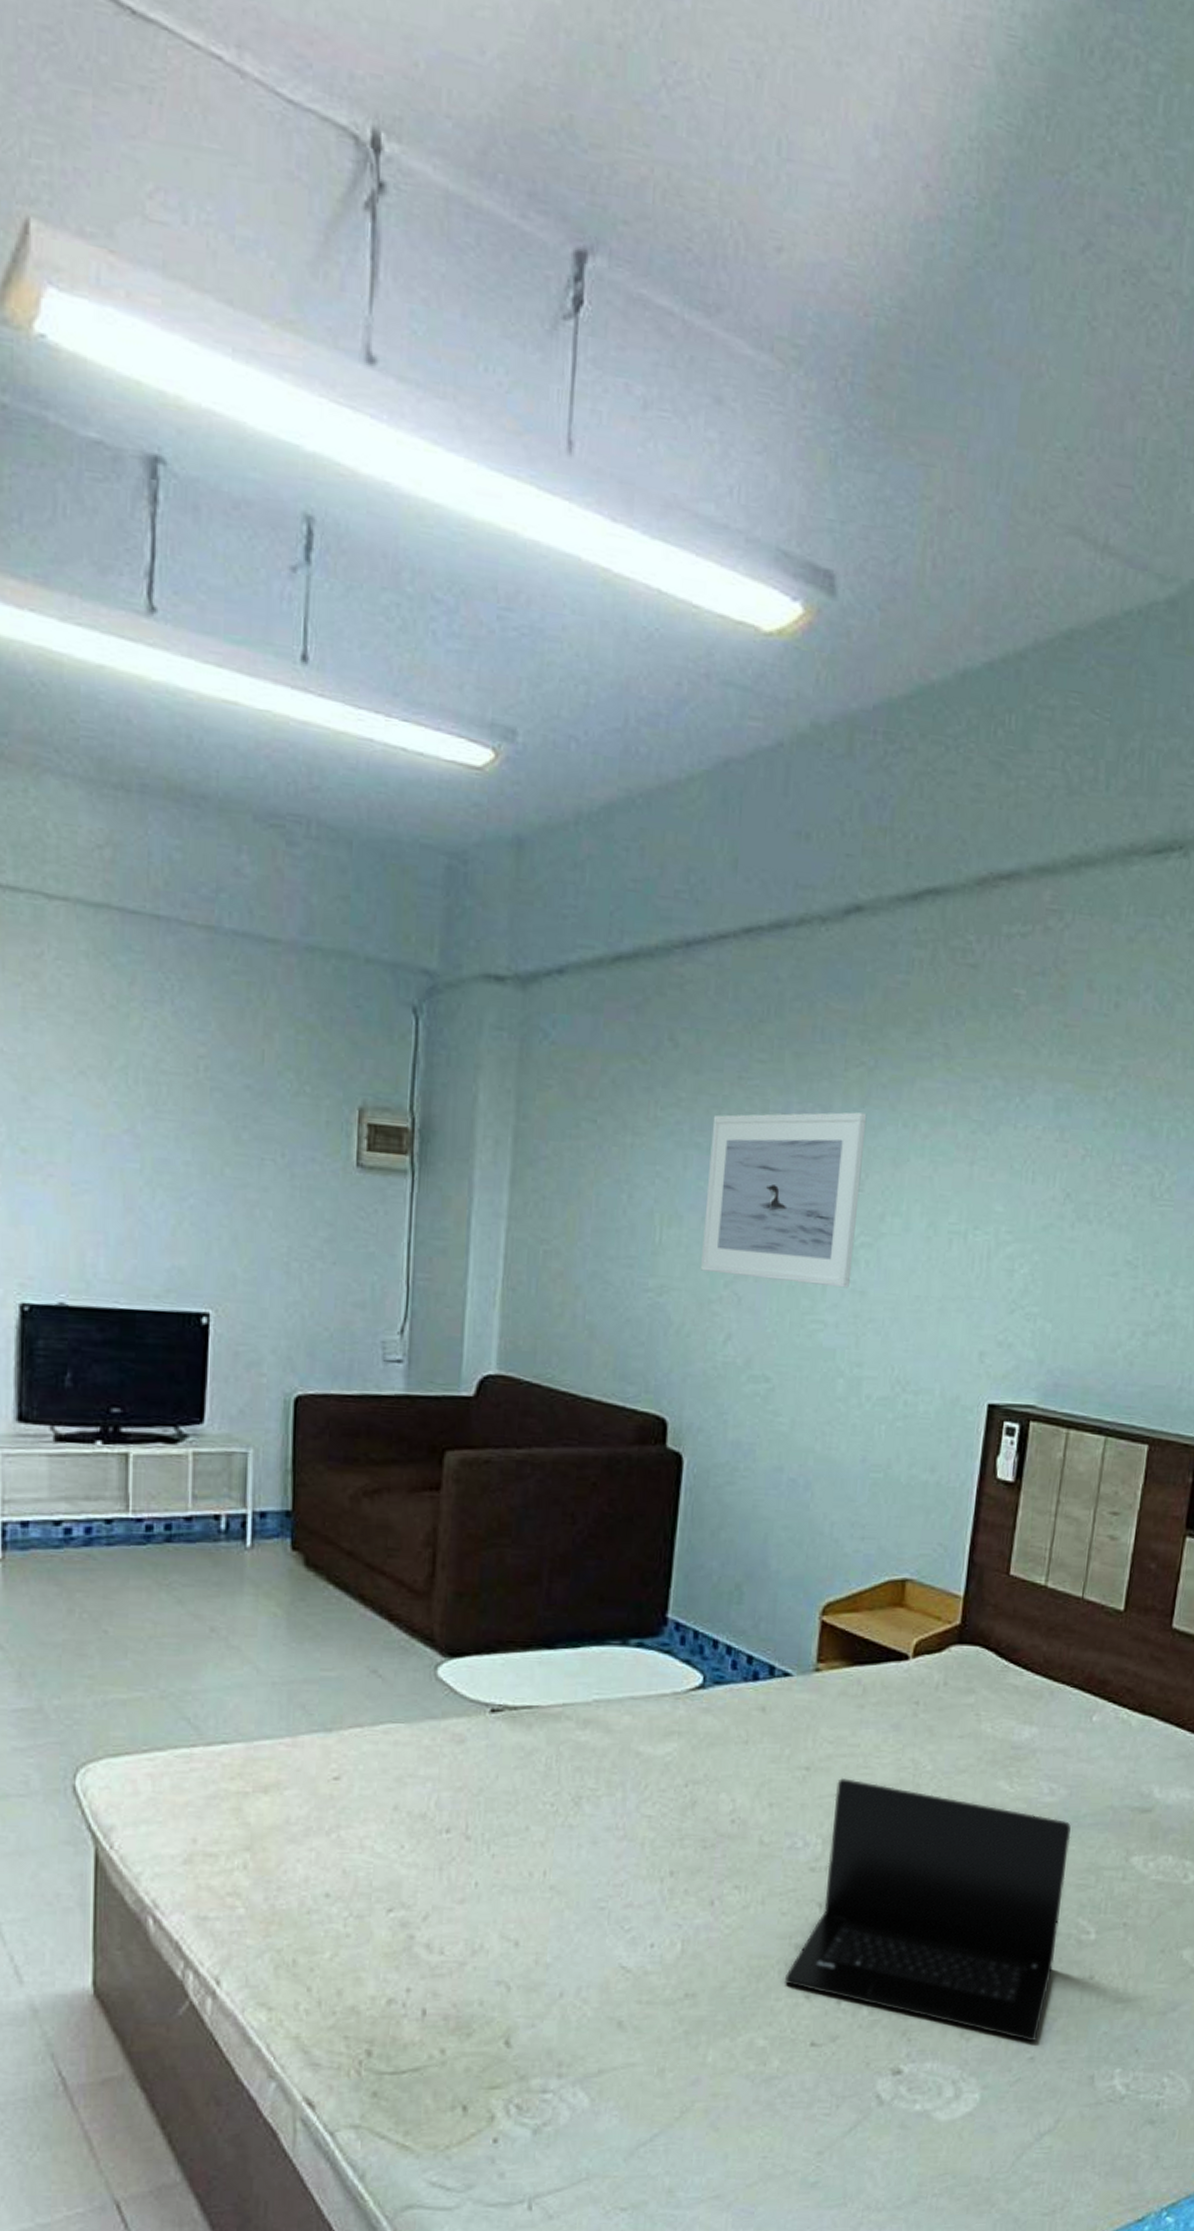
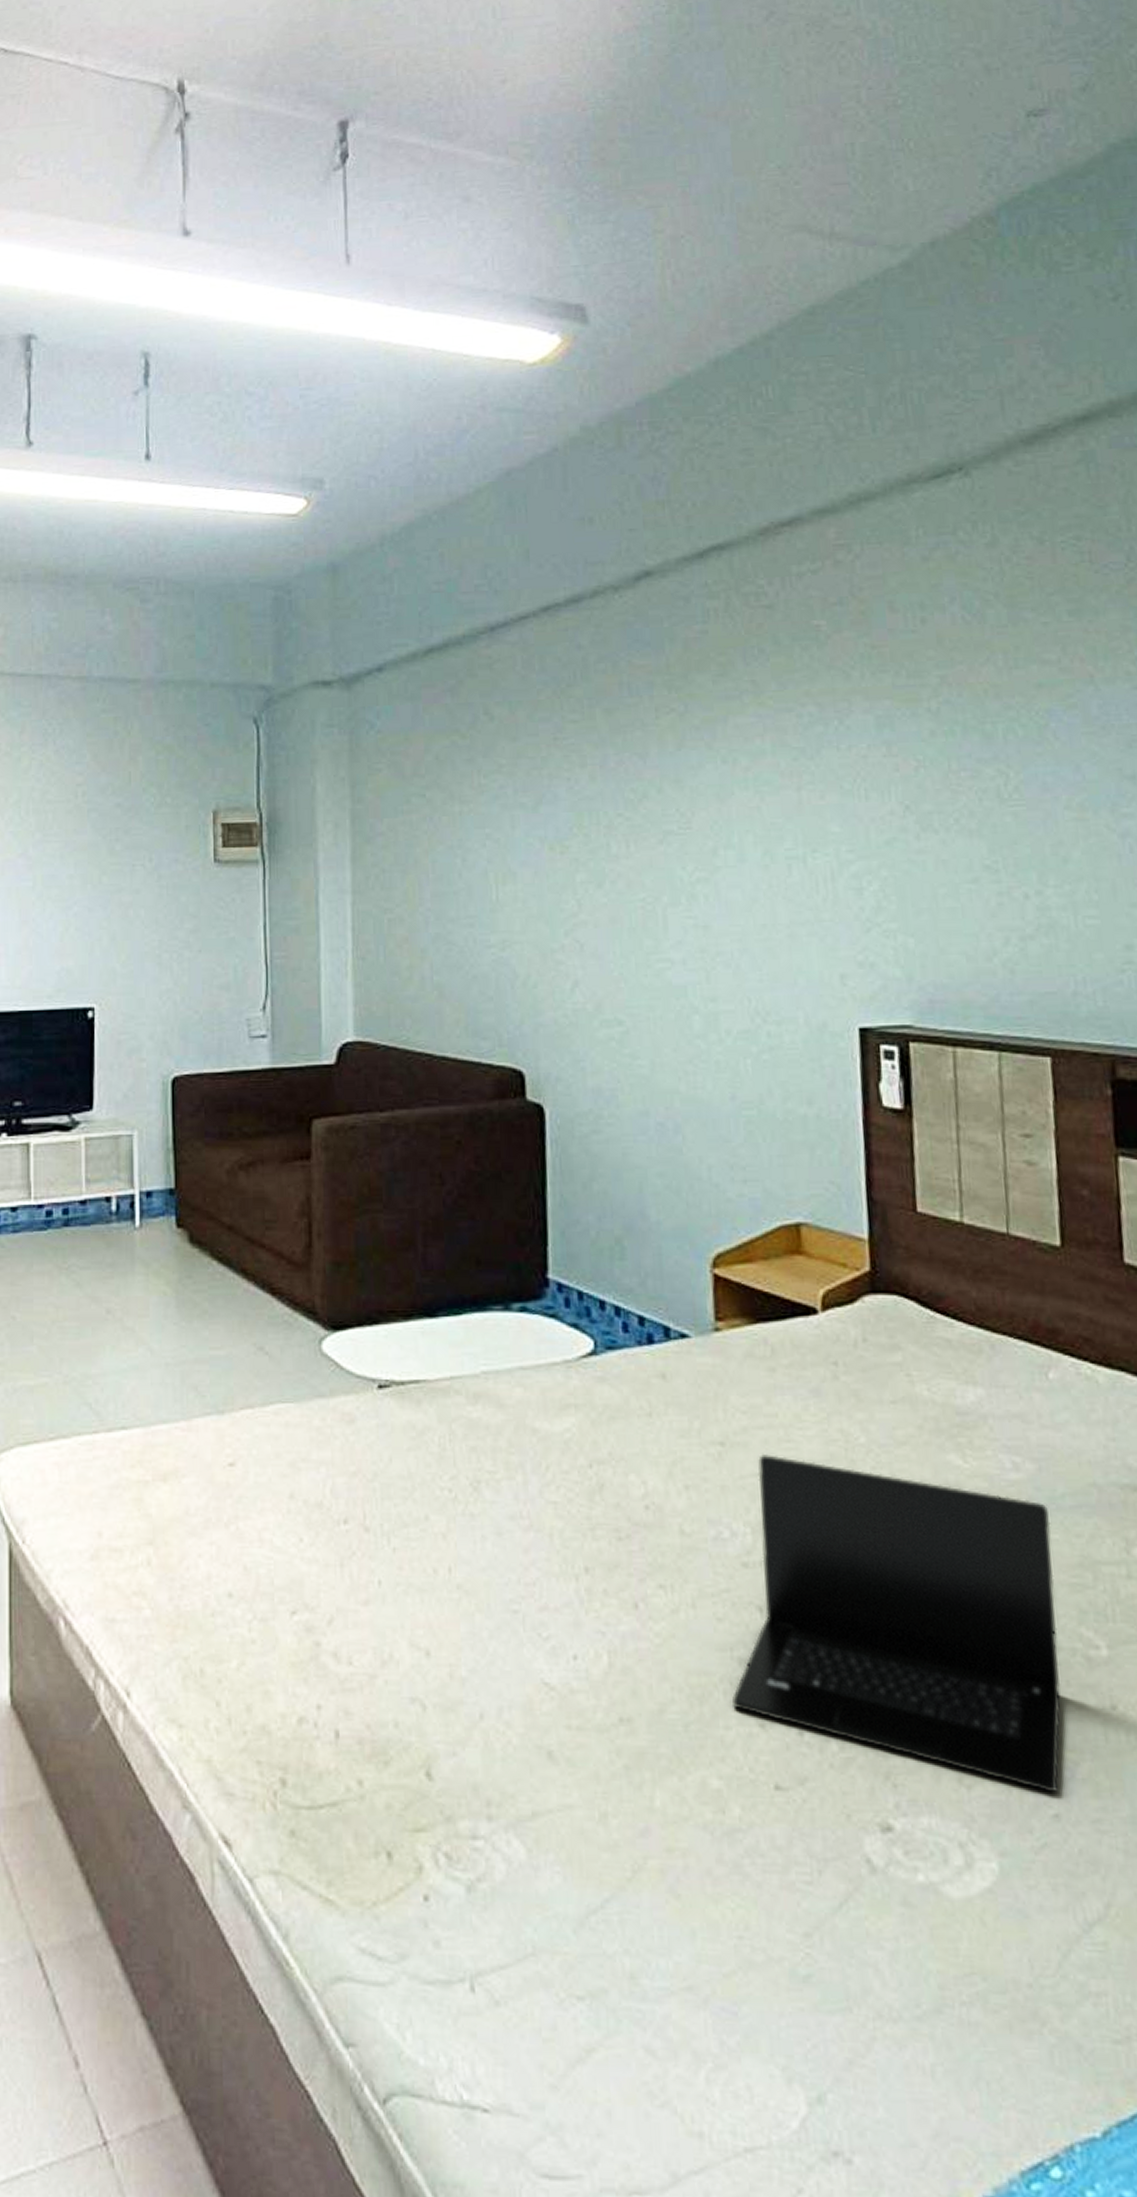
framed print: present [701,1112,867,1288] -> none [534,755,691,925]

